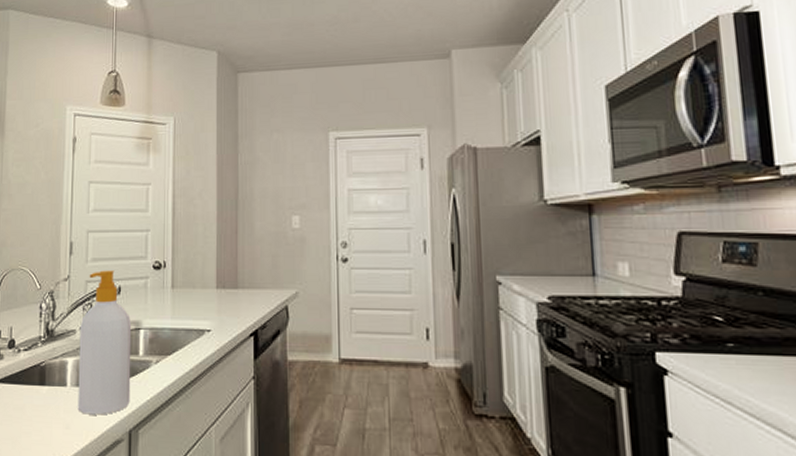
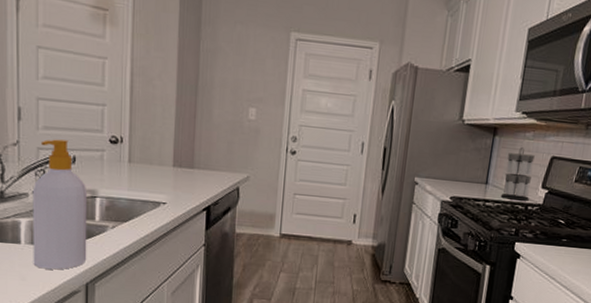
spice rack: none [615,223,660,294] -> present [500,146,535,201]

